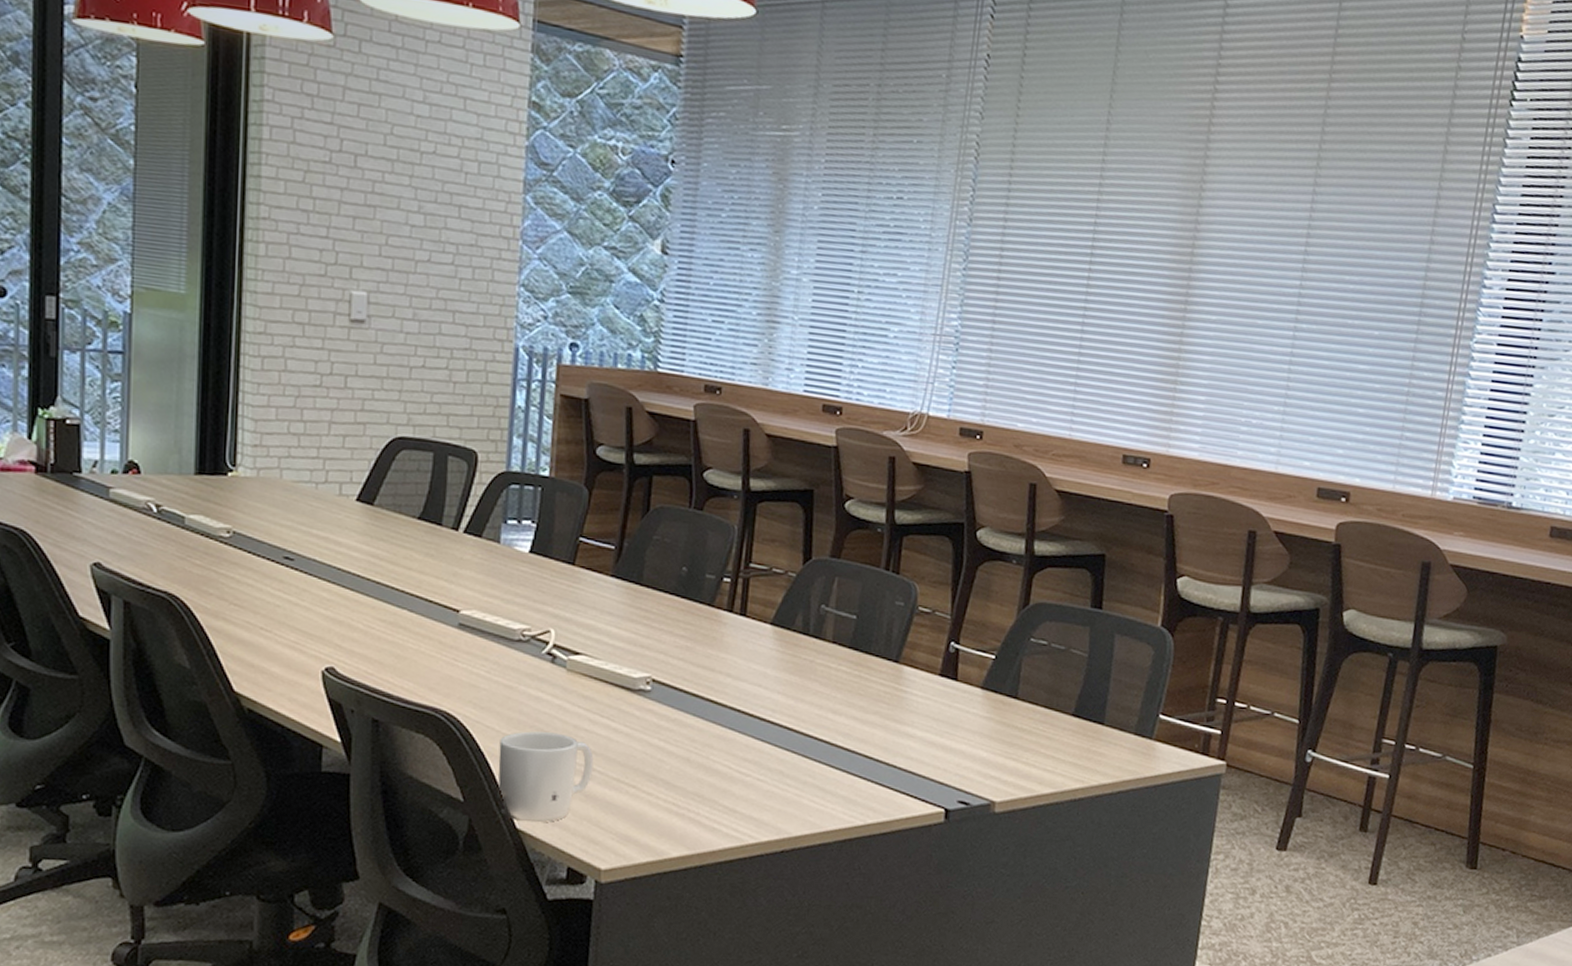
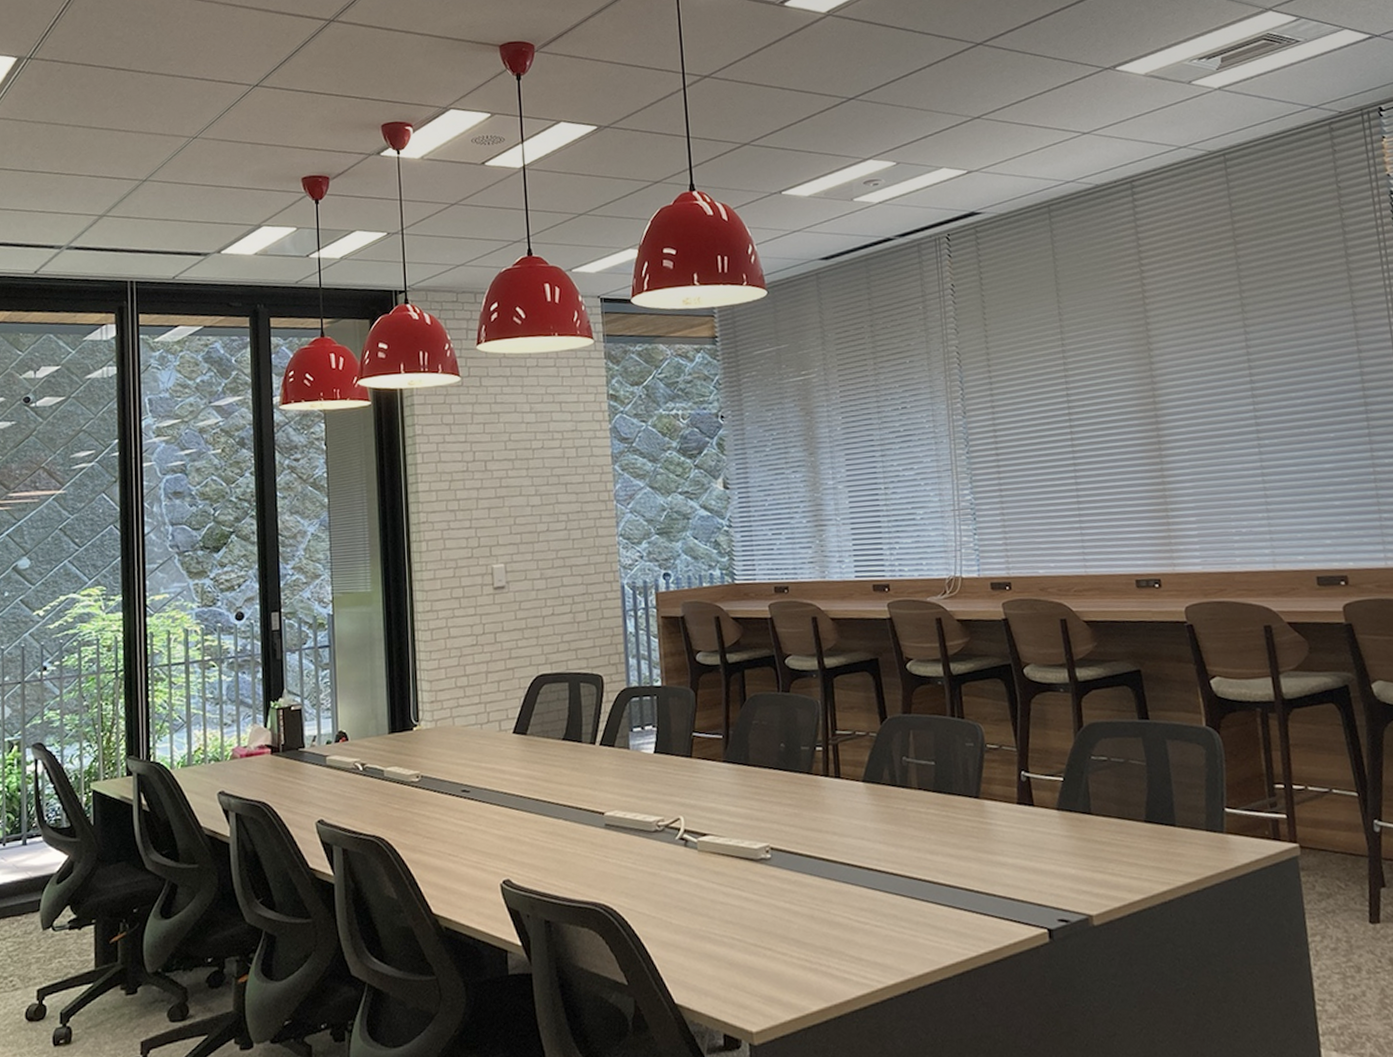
mug: present [498,731,594,823] -> none [651,909,733,997]

